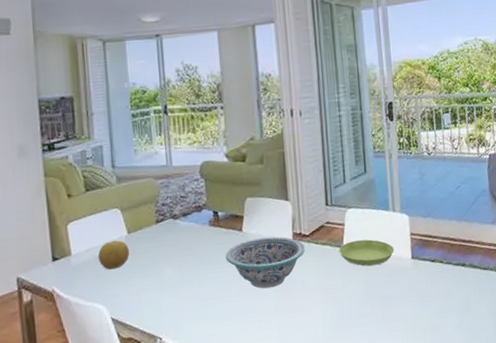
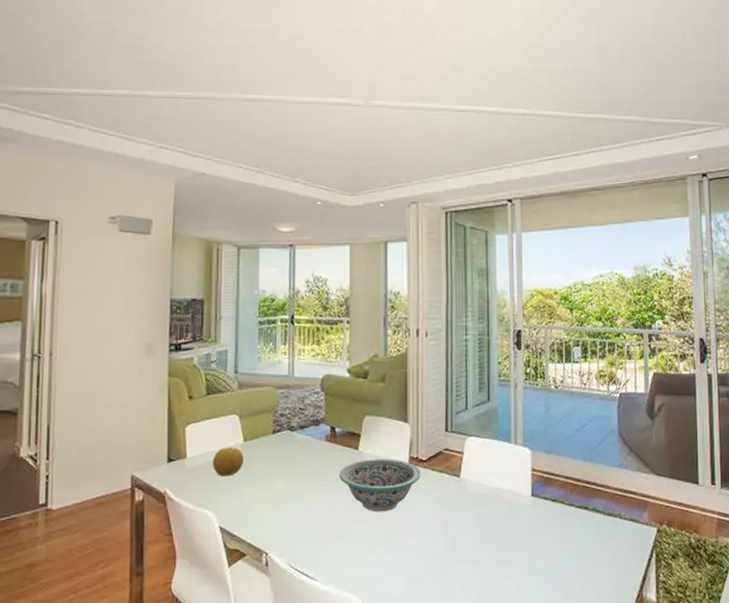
saucer: present [339,239,395,266] -> none [456,471,514,499]

